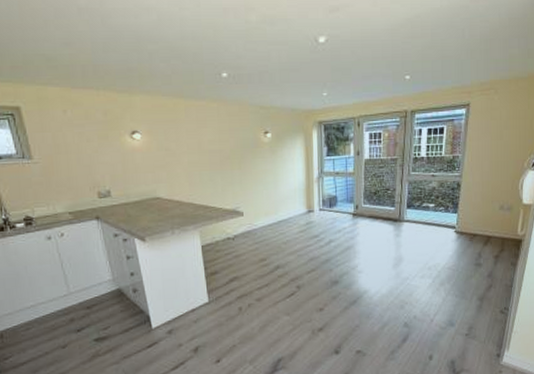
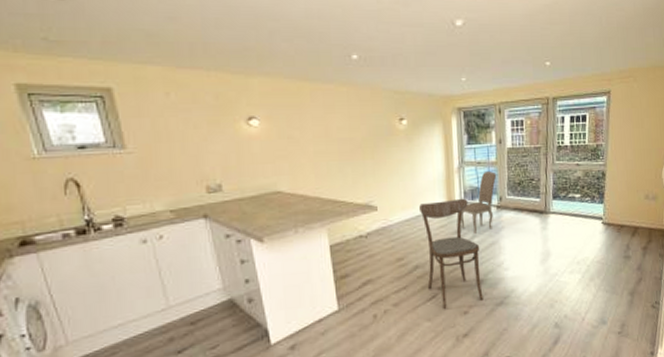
dining chair: none [281,206,338,305] -> present [419,198,483,309]
dining chair: none [319,181,354,239] -> present [460,171,497,234]

